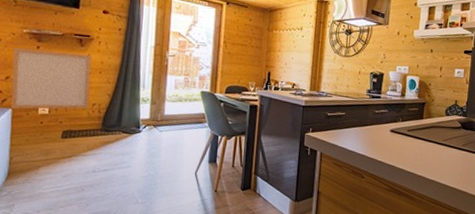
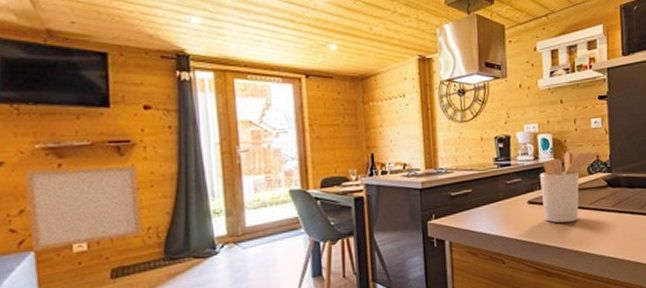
utensil holder: none [402,92,457,153] -> present [540,149,598,223]

